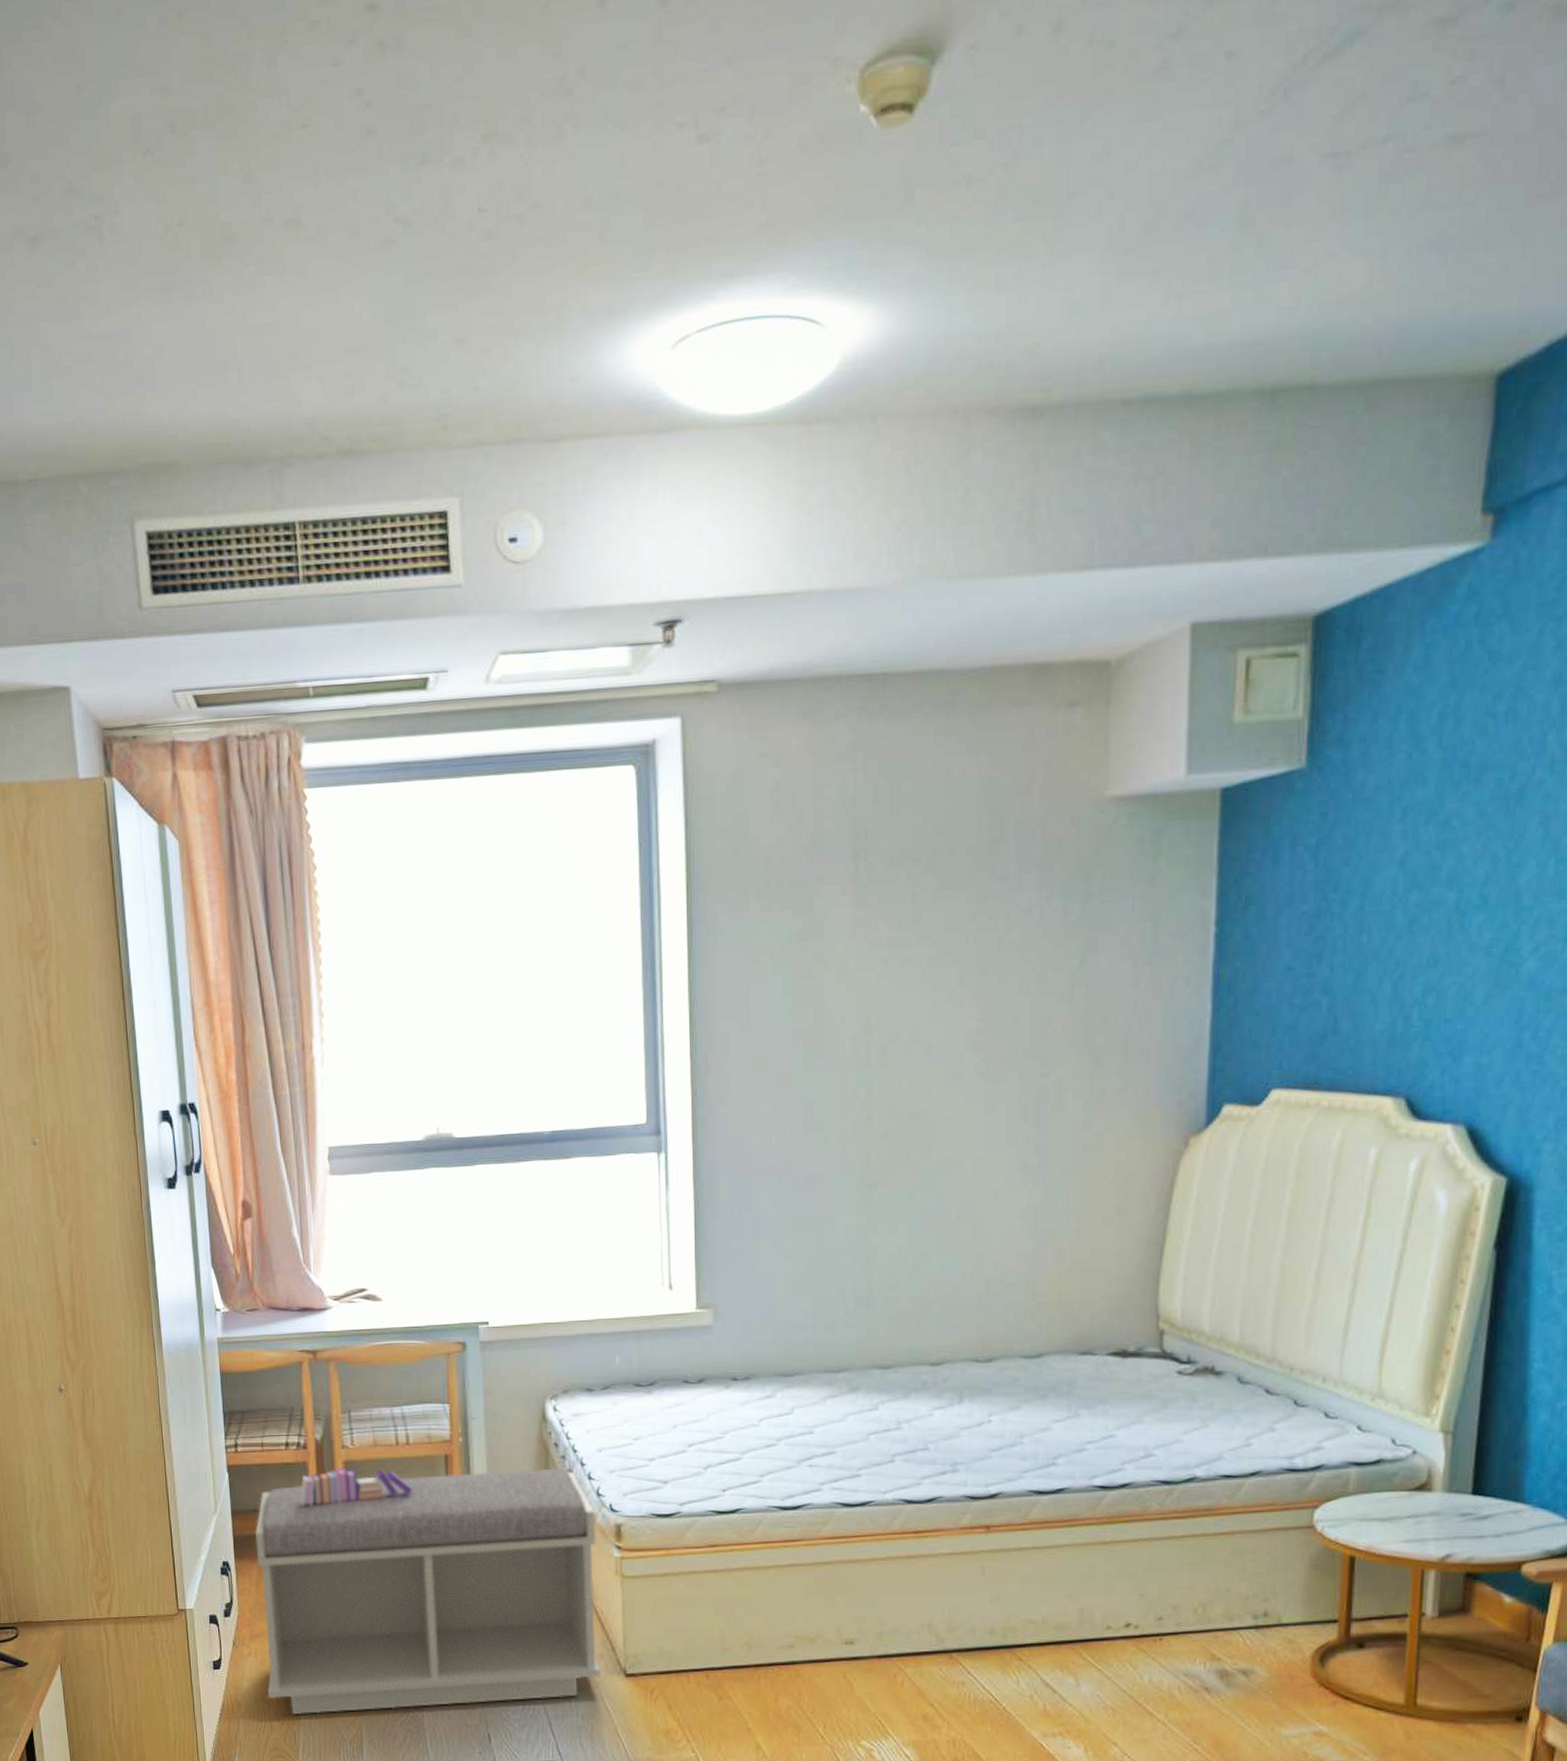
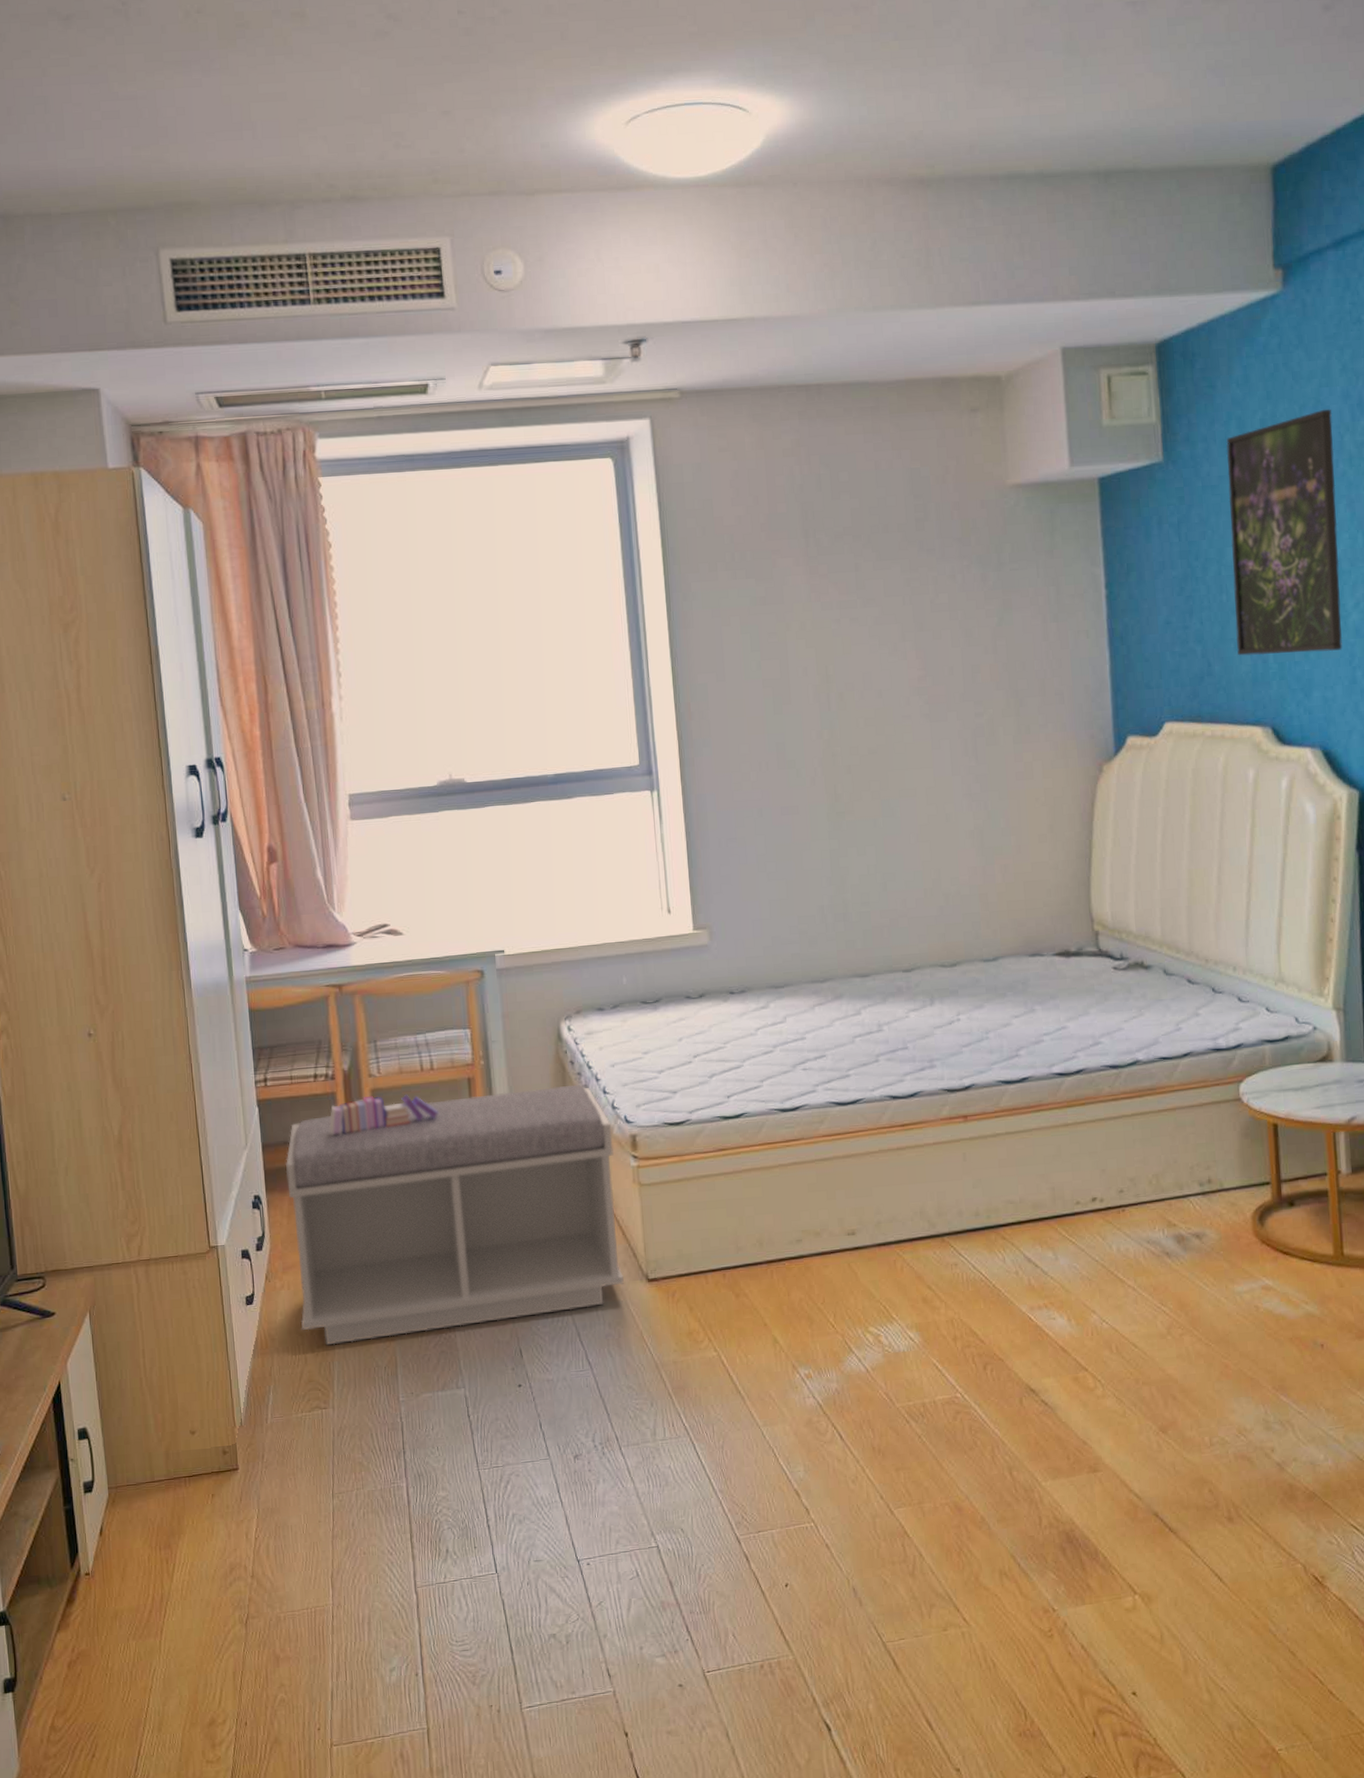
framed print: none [1372,698,1536,1011] -> present [1226,409,1343,656]

